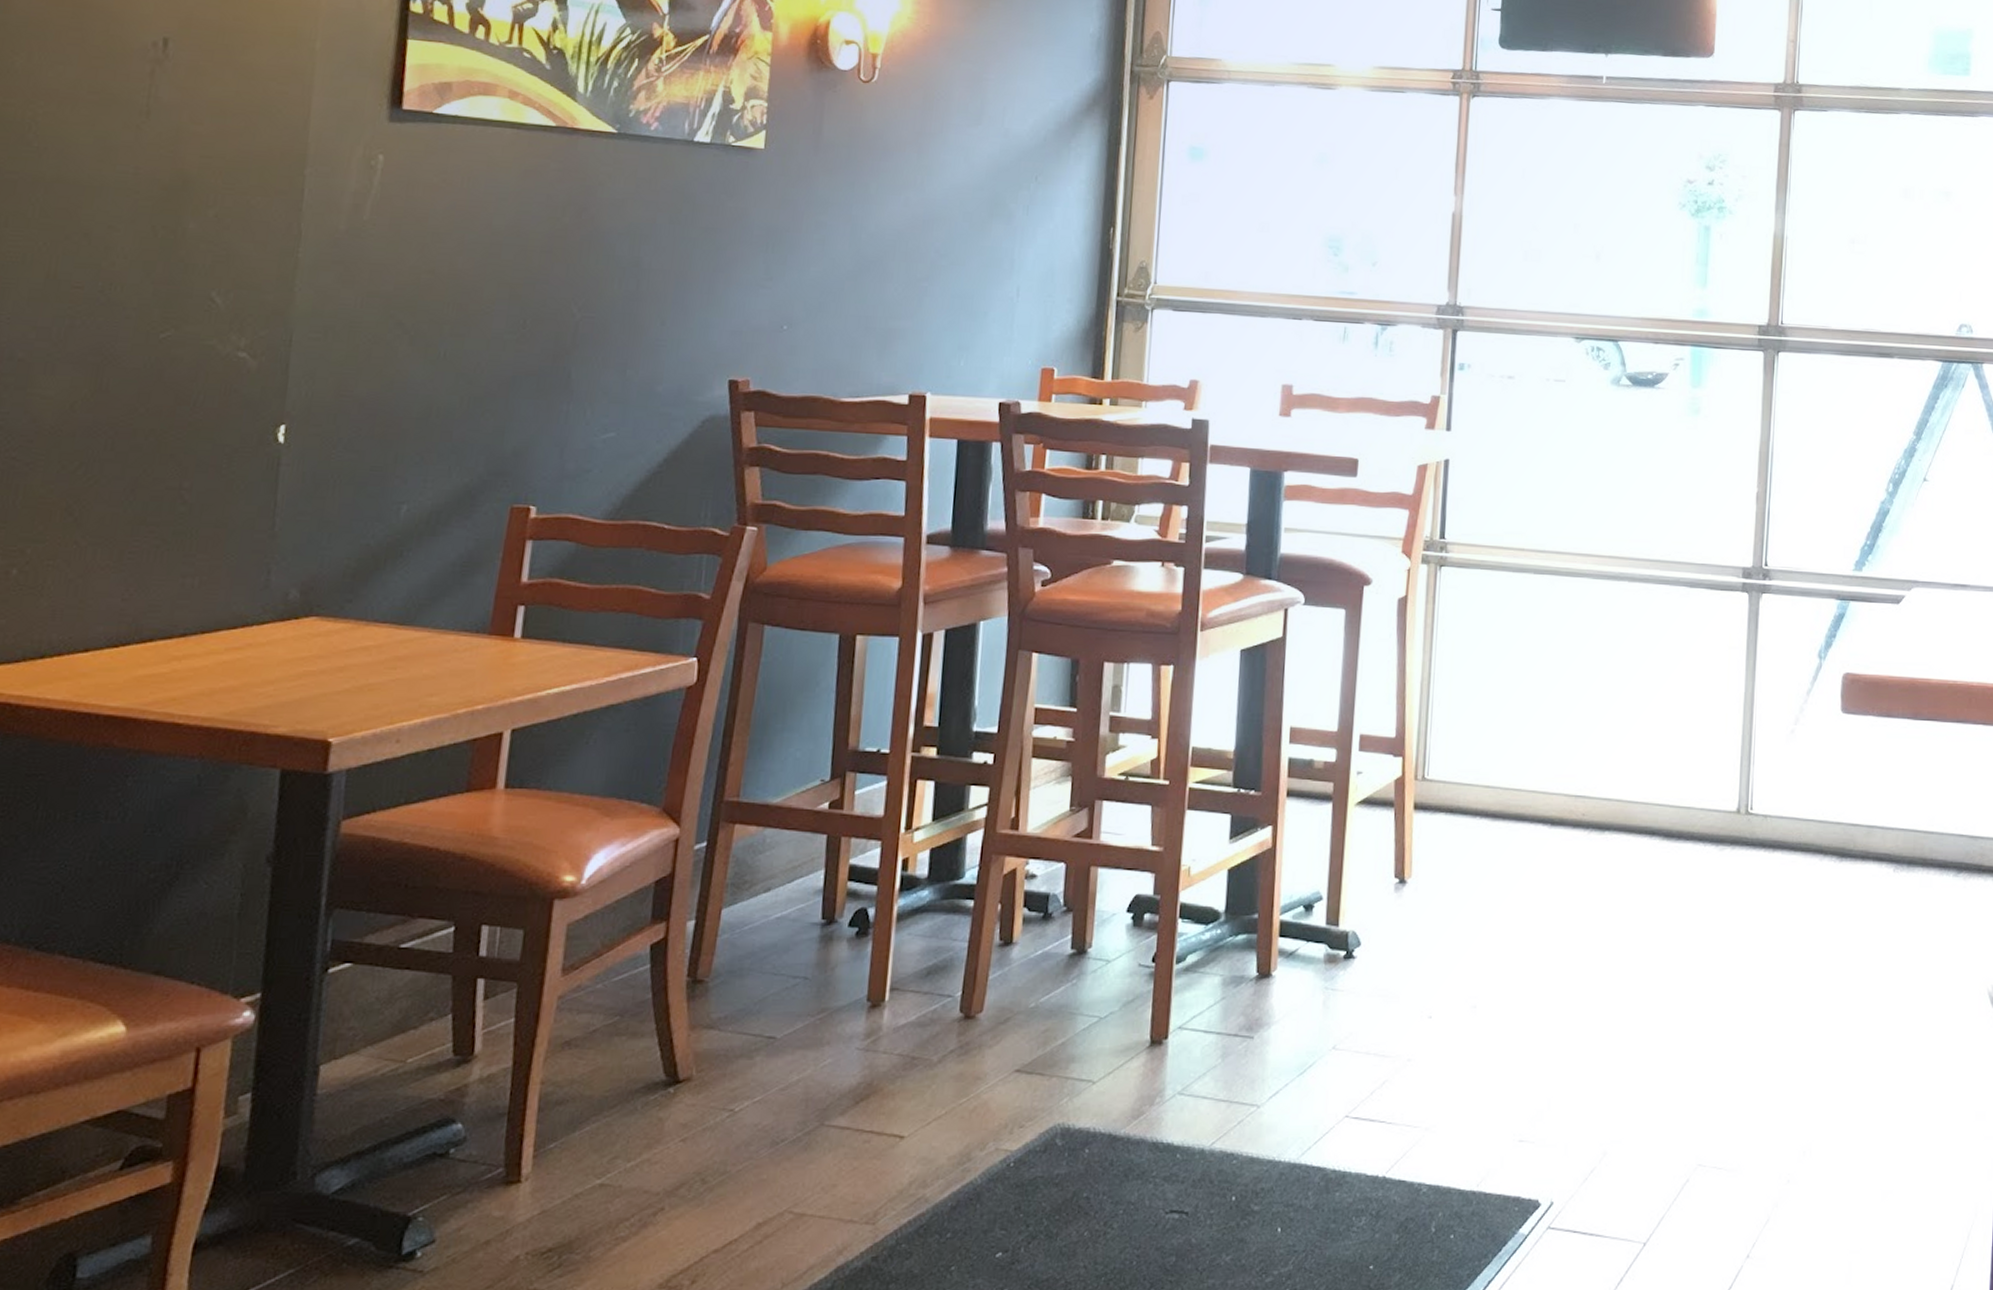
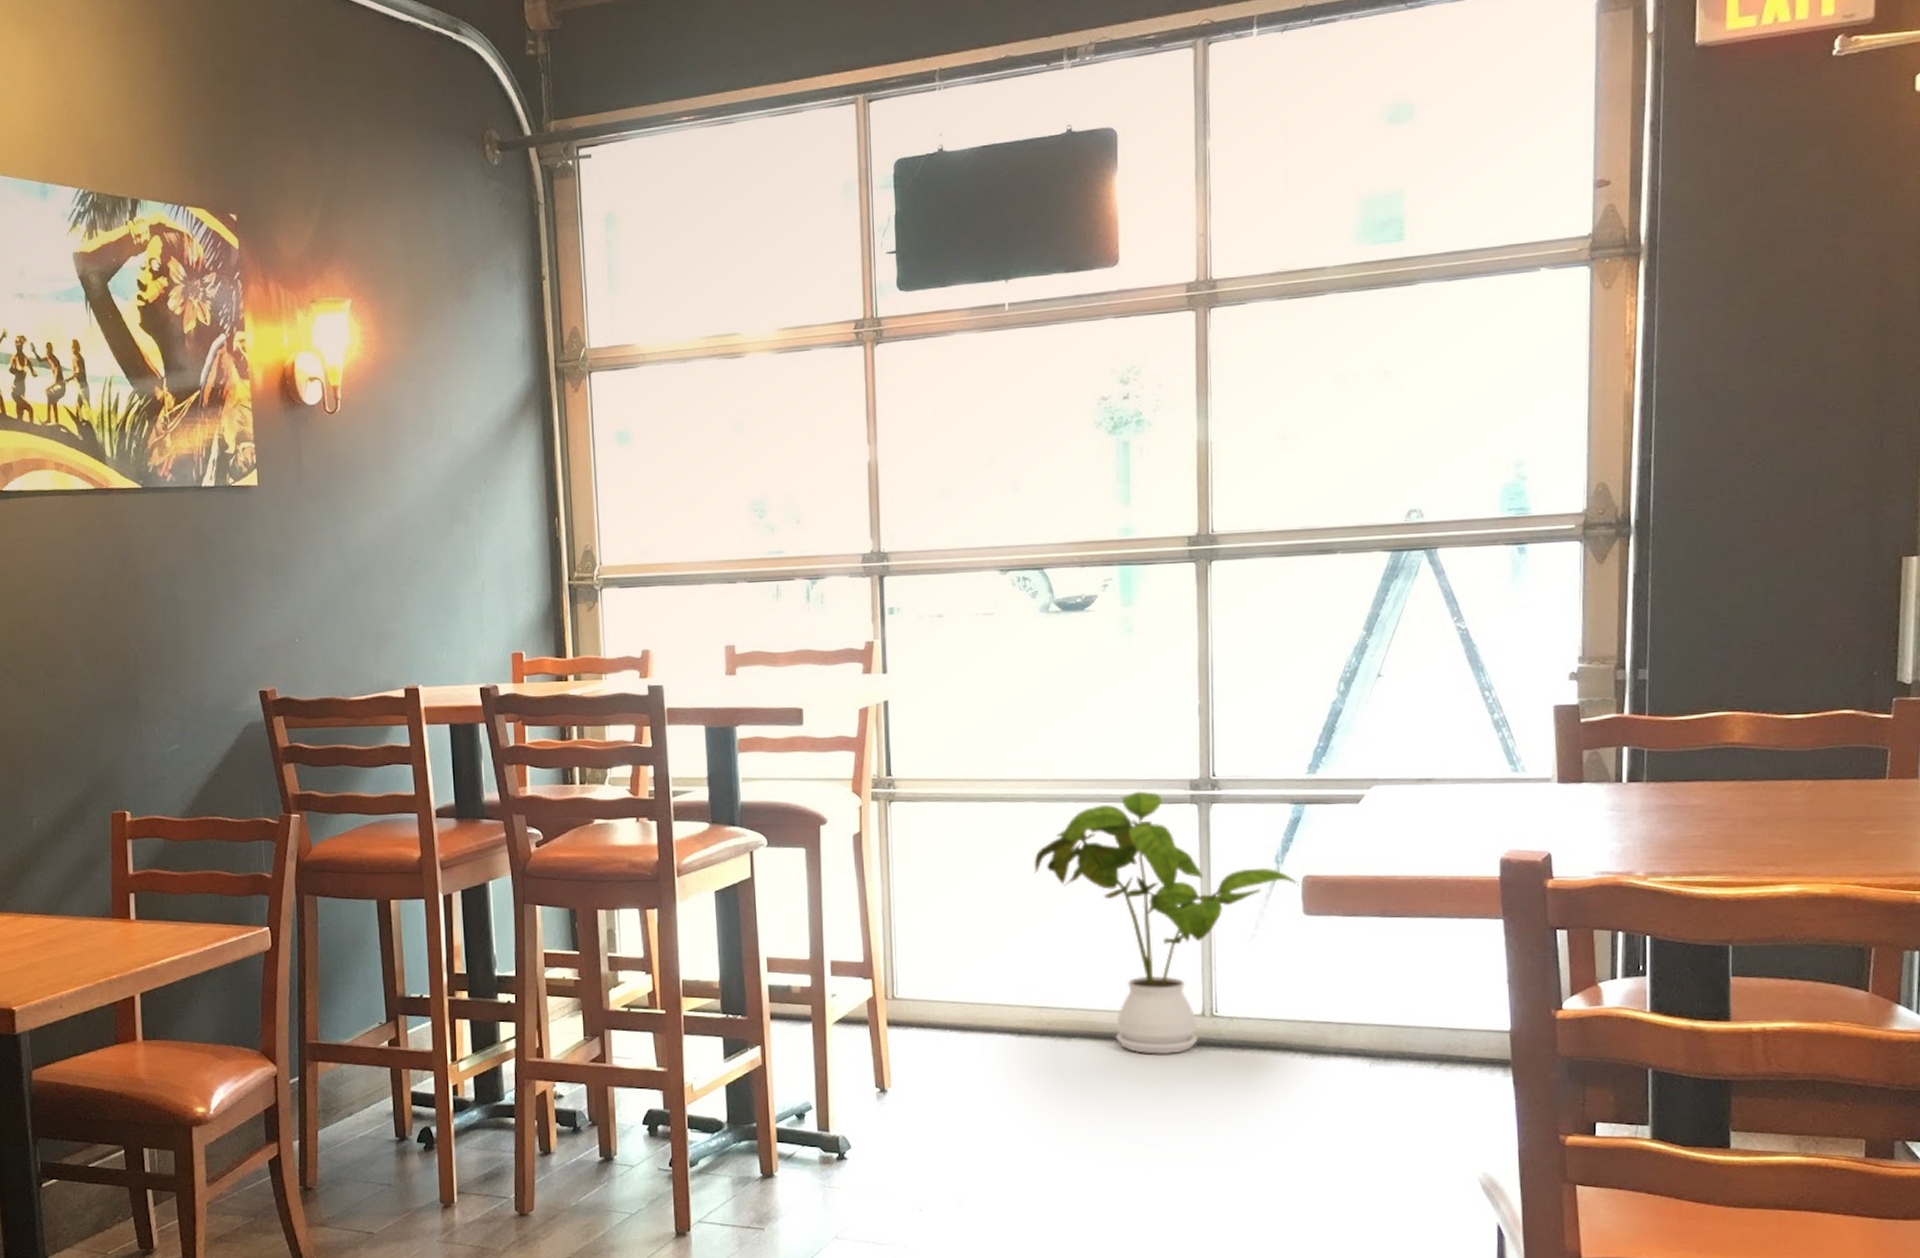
house plant: none [1582,575,1839,853] -> present [1034,791,1299,1055]

